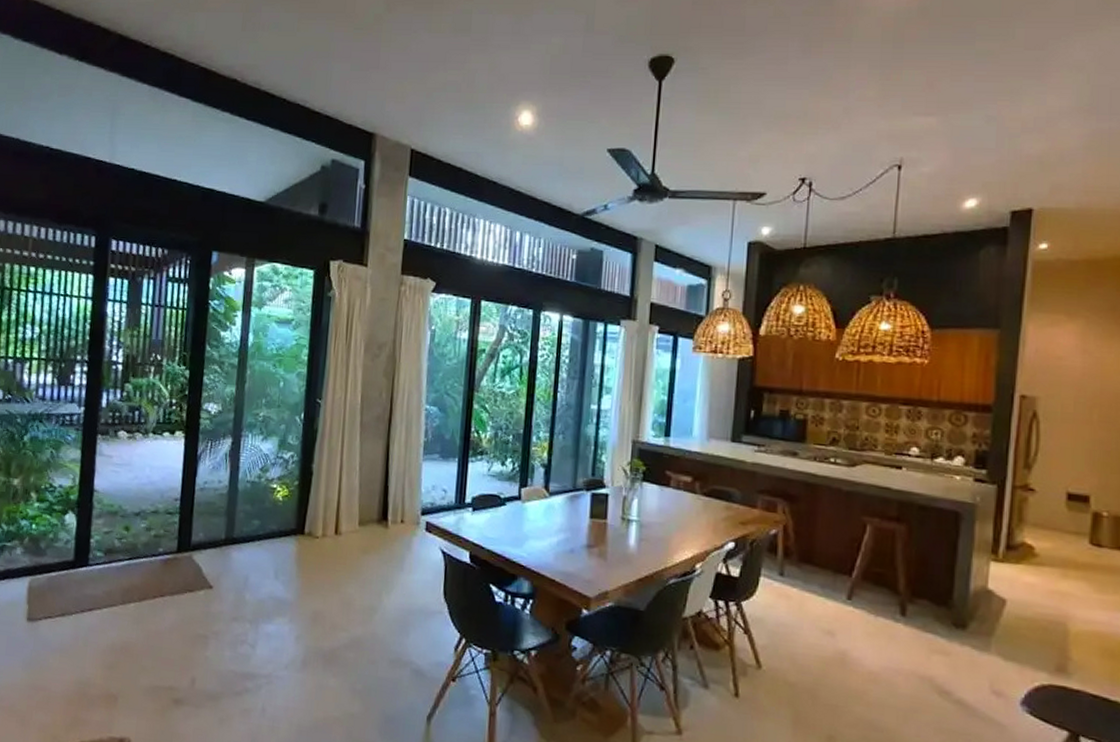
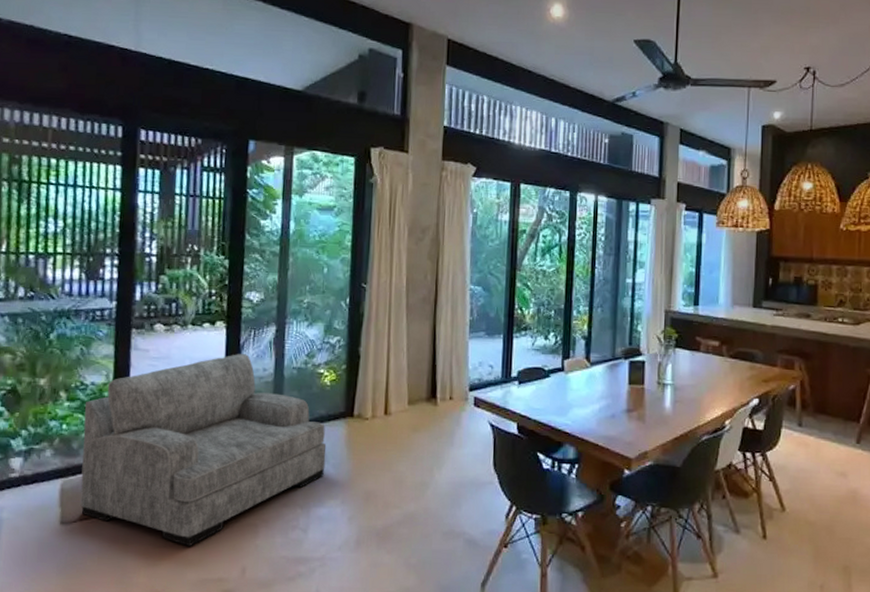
armchair: none [45,464,277,652] -> present [80,354,327,546]

